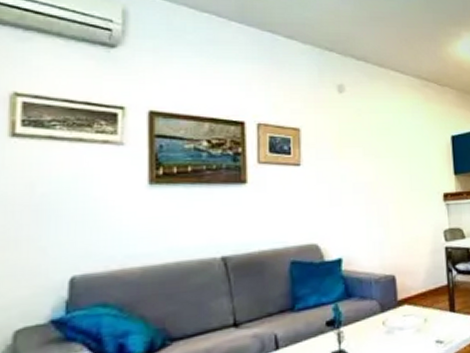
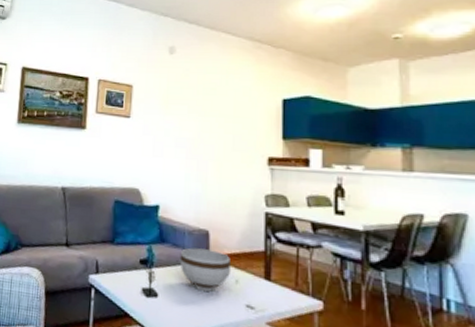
bowl: none [368,294,420,339] -> present [179,248,232,293]

